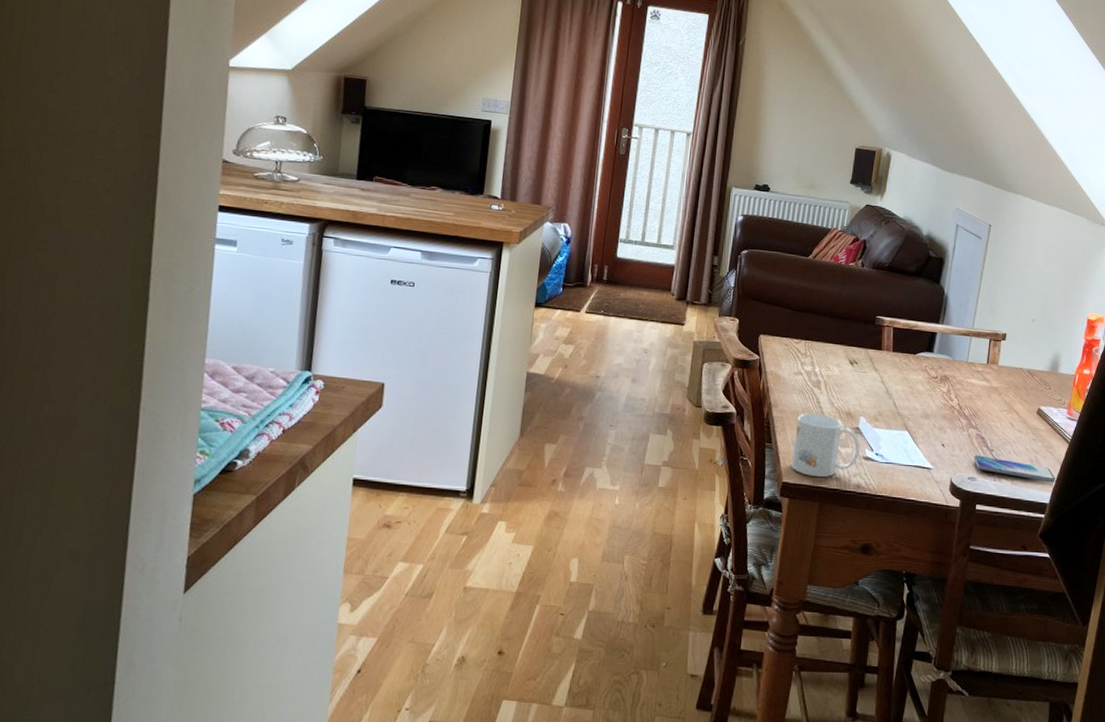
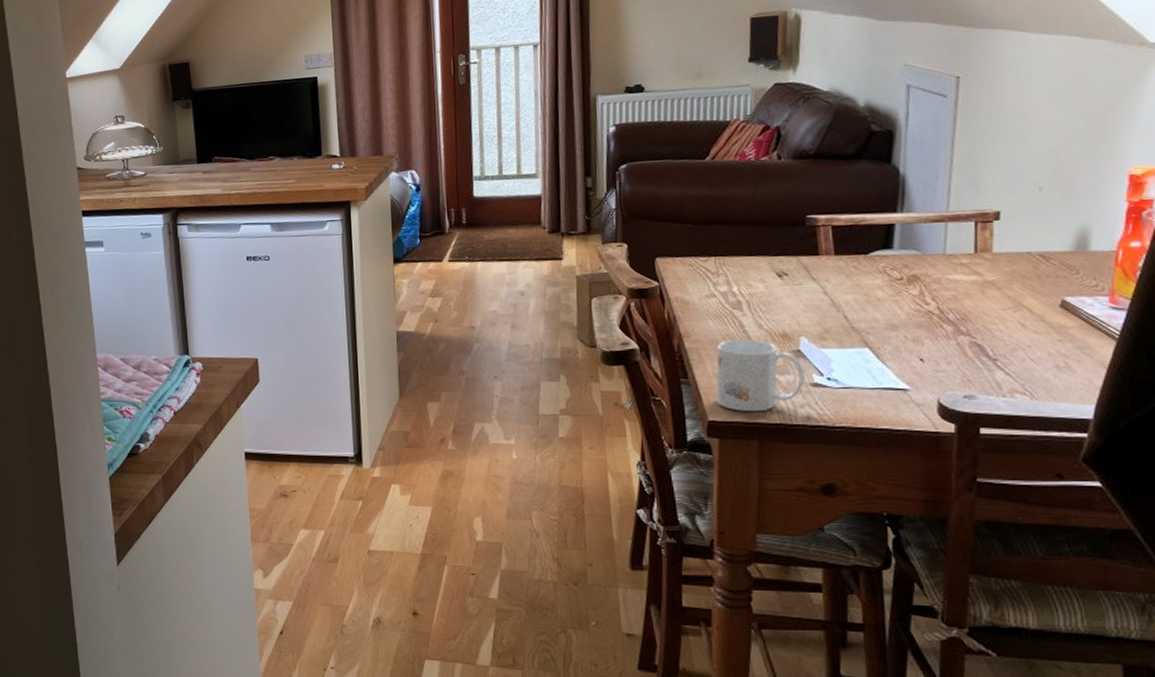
smartphone: present [973,455,1056,483] -> none [969,367,1100,393]

